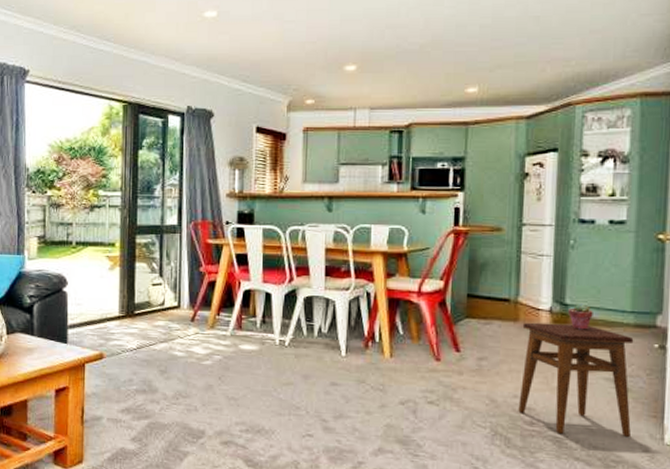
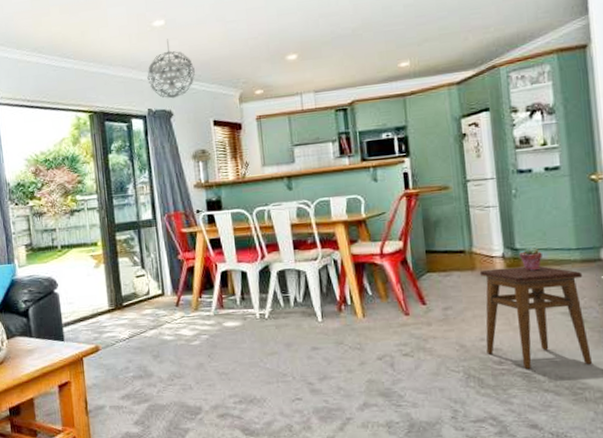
pendant light: none [191,32,243,98] -> present [147,39,195,99]

